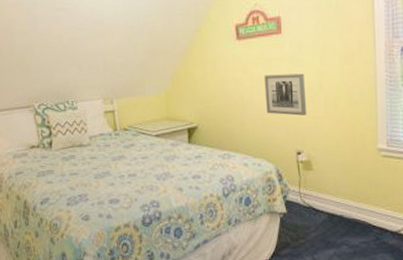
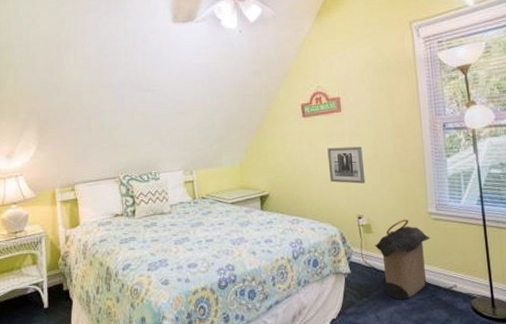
laundry hamper: none [314,155,378,243] -> present [374,218,430,301]

